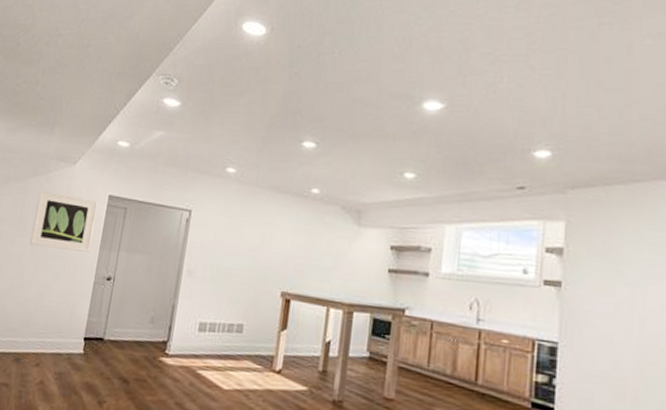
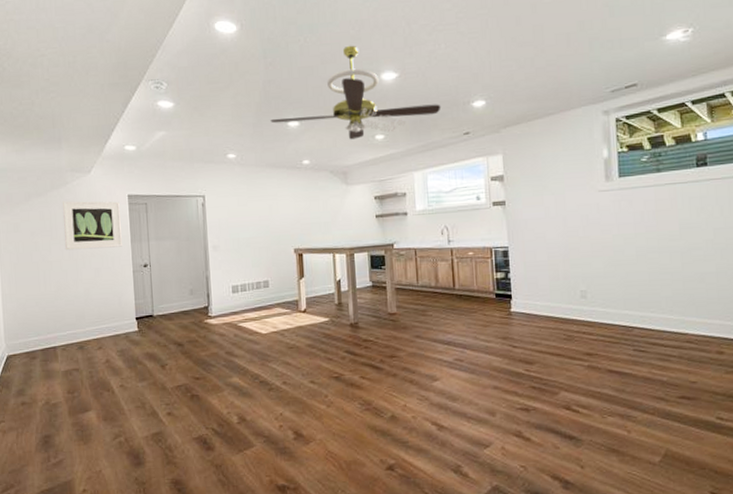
ceiling fan: none [283,65,493,174] -> present [270,45,441,140]

